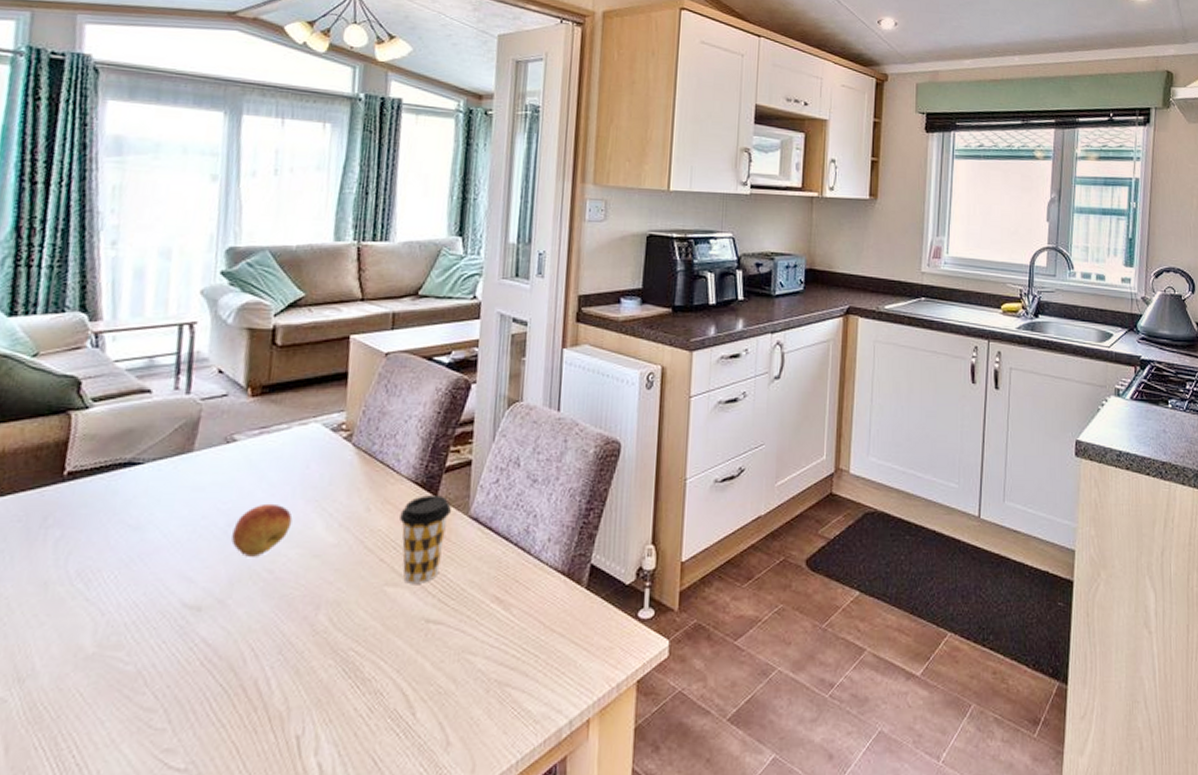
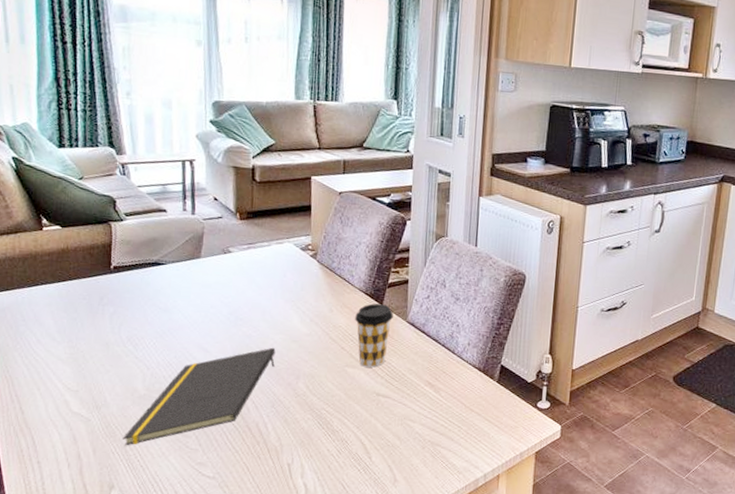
notepad: none [53,567,289,736] -> present [123,347,276,446]
fruit: present [231,503,293,557] -> none [233,300,276,338]

